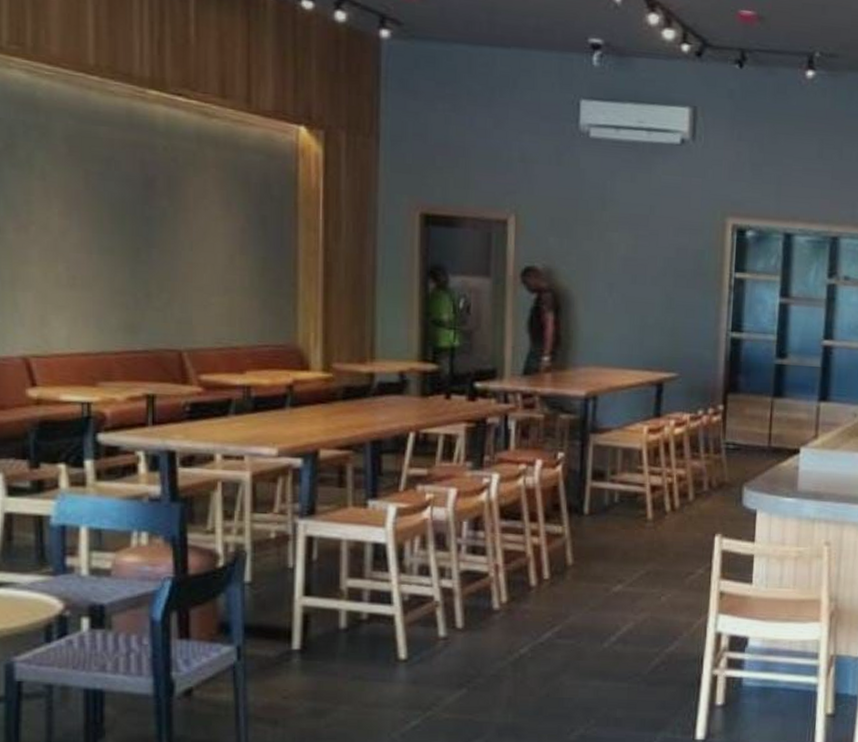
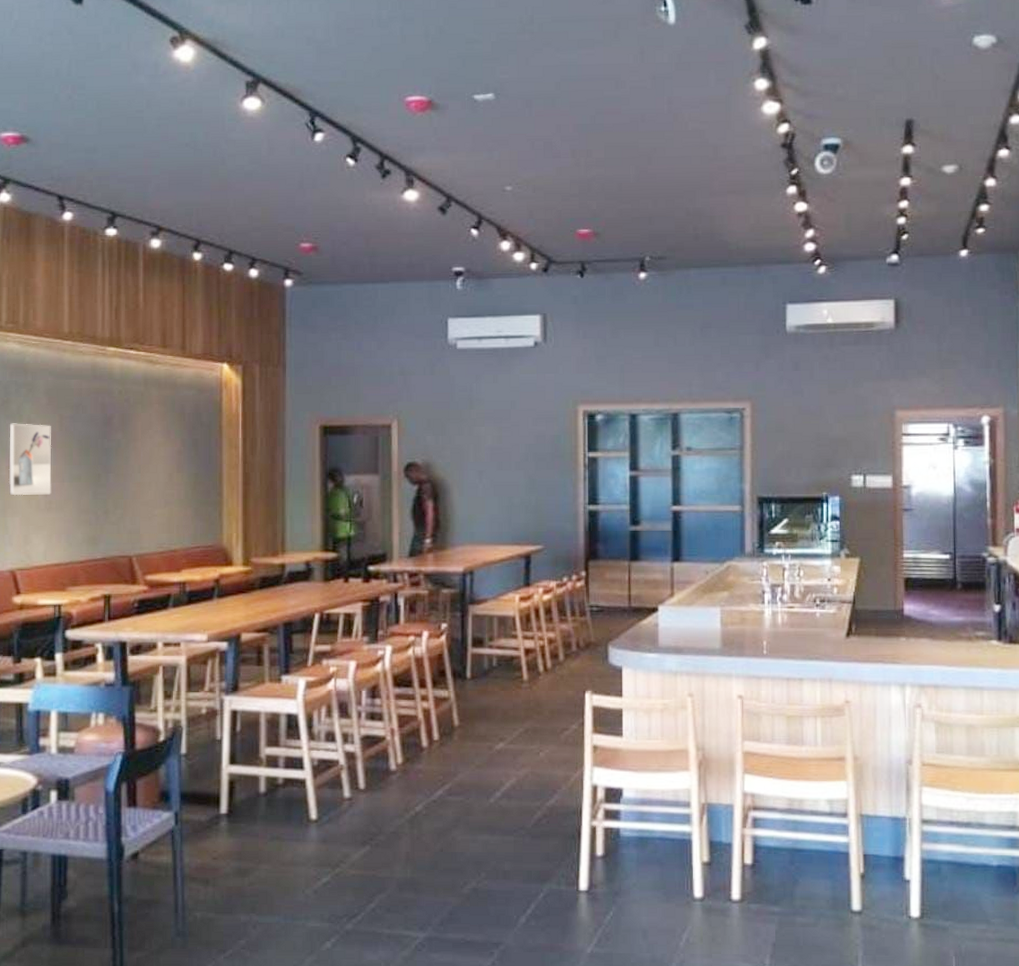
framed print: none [16,174,75,268] -> present [8,423,52,496]

